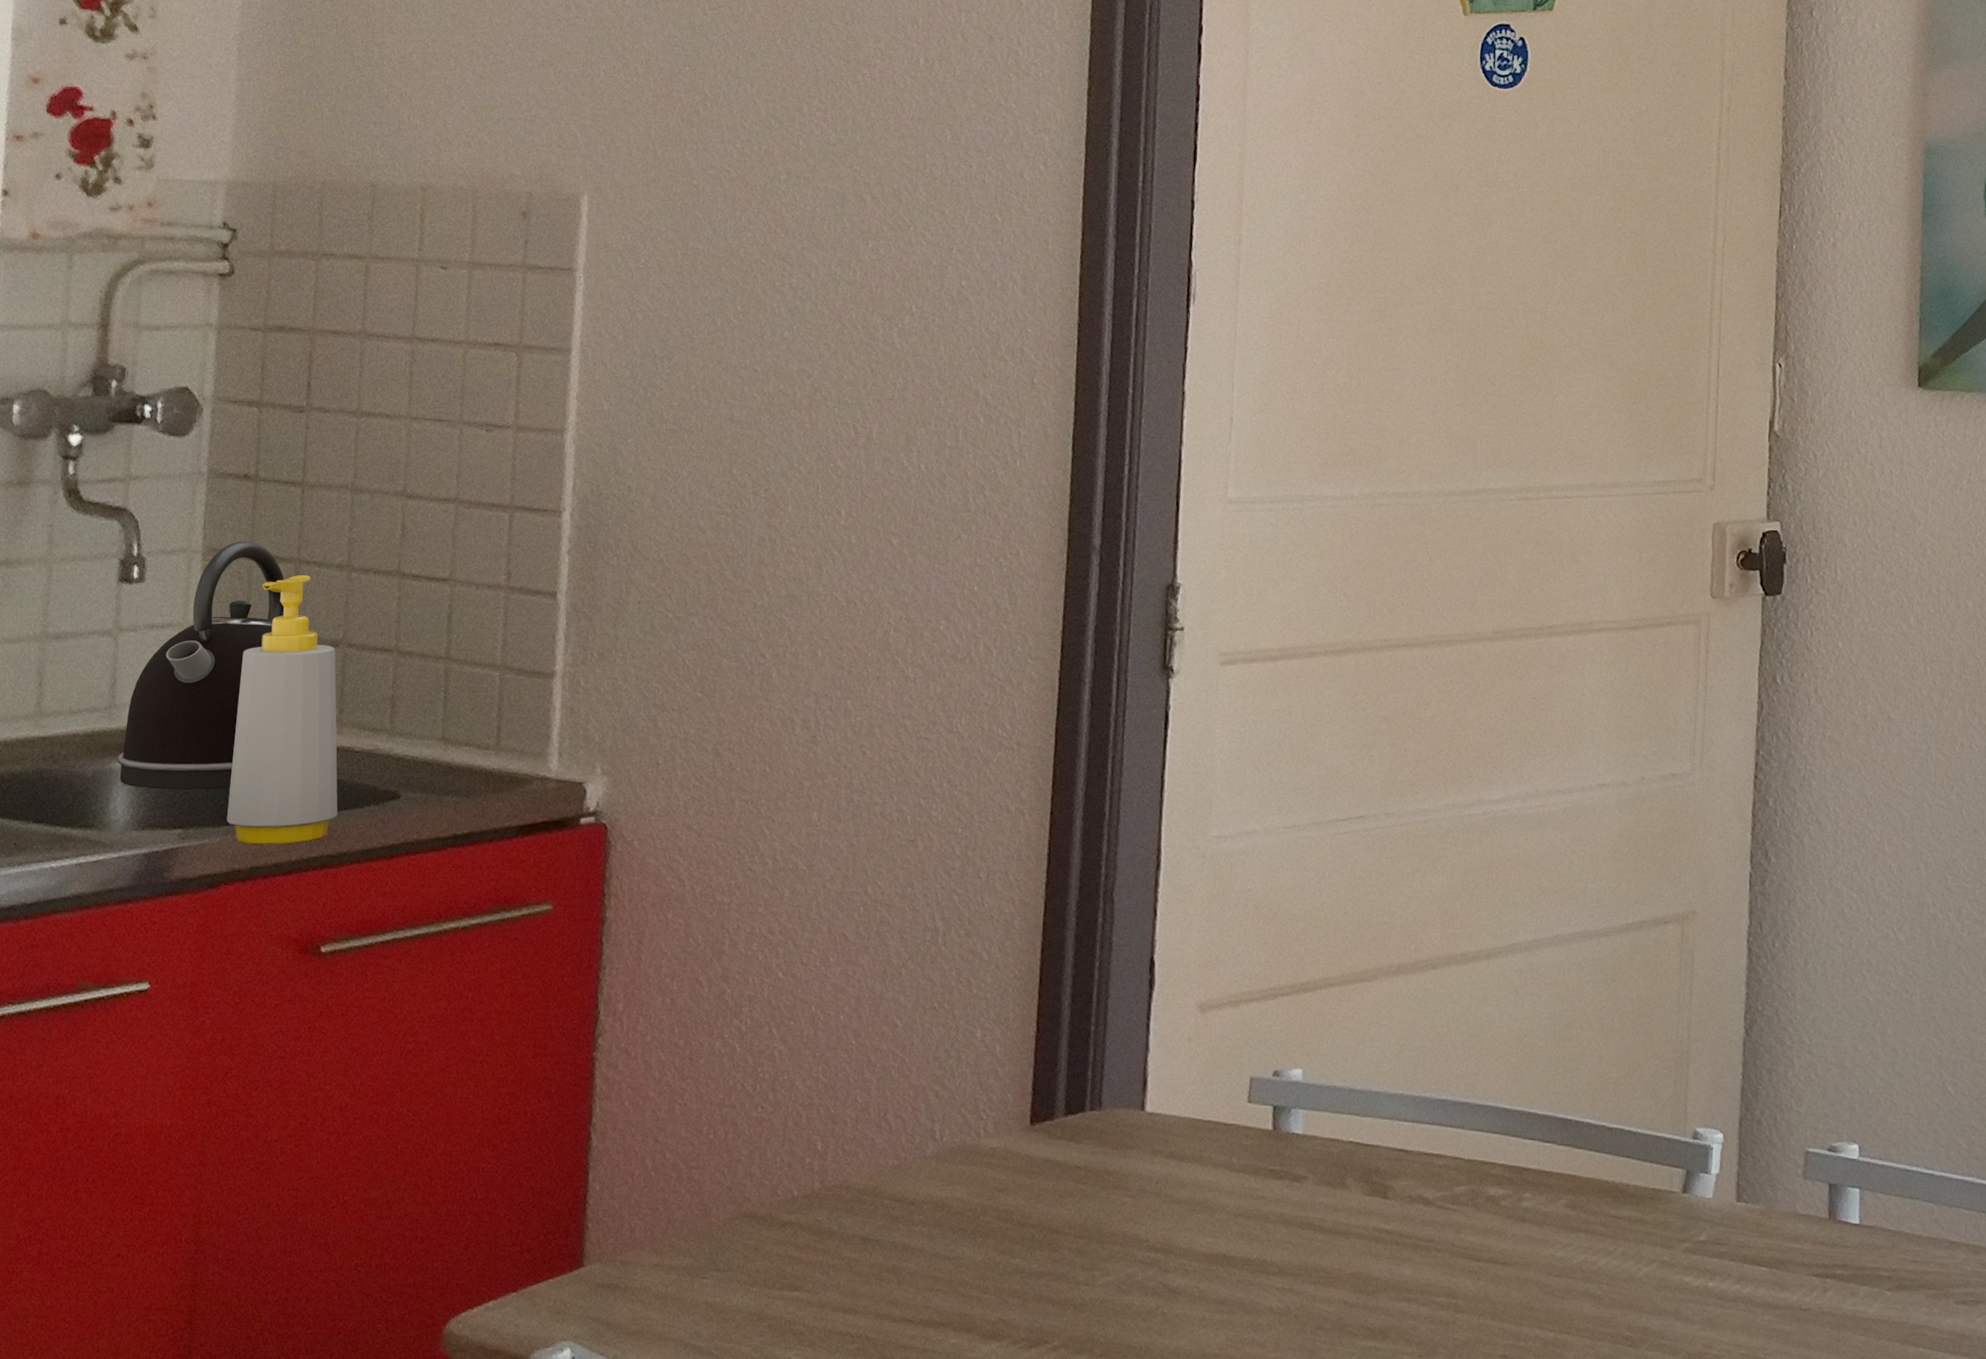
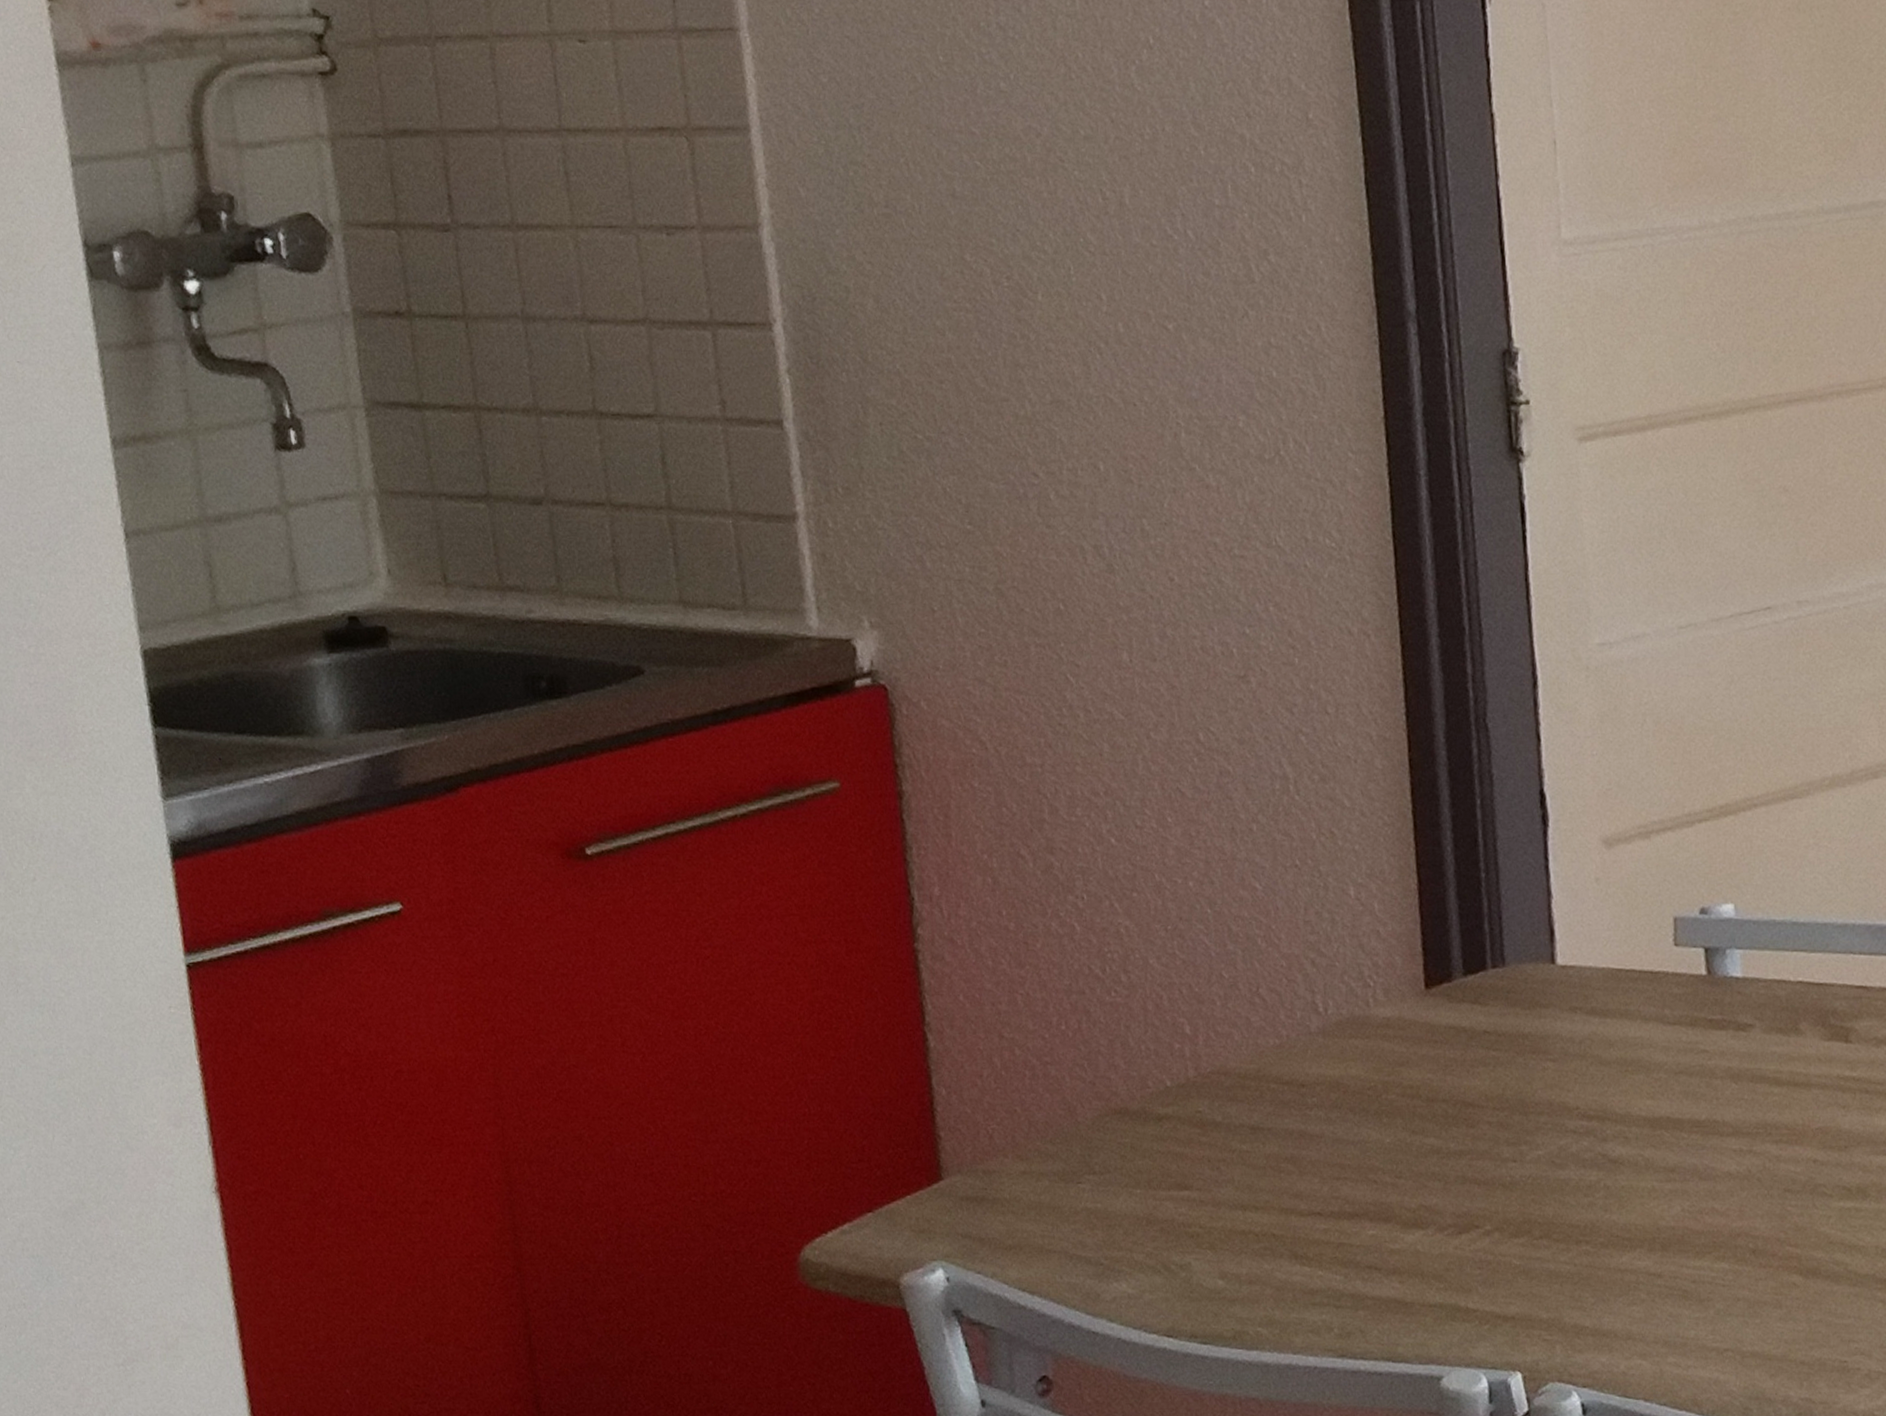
kettle: present [117,540,285,790] -> none [314,389,472,685]
soap bottle: present [227,574,338,845] -> none [434,423,577,740]

